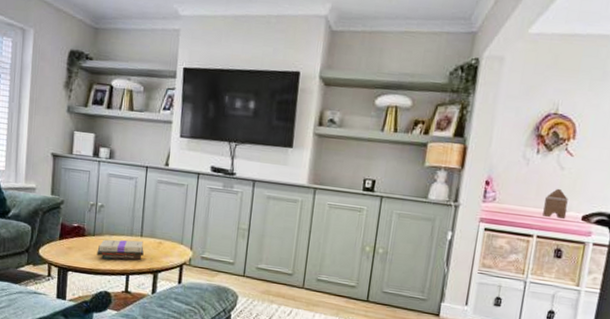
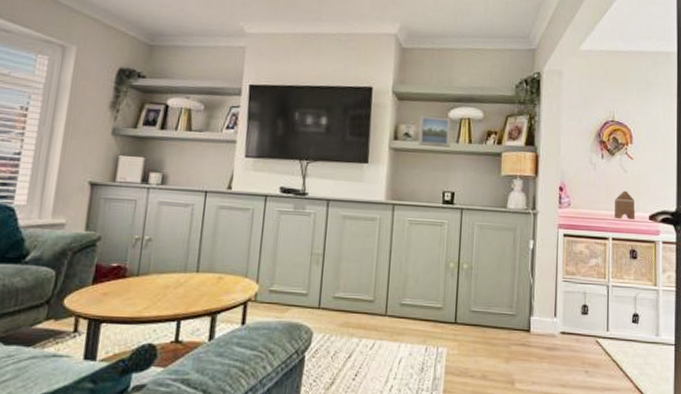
books: present [97,239,144,260] -> none [140,277,200,304]
picture frame: none [342,101,378,135] -> present [418,115,451,147]

